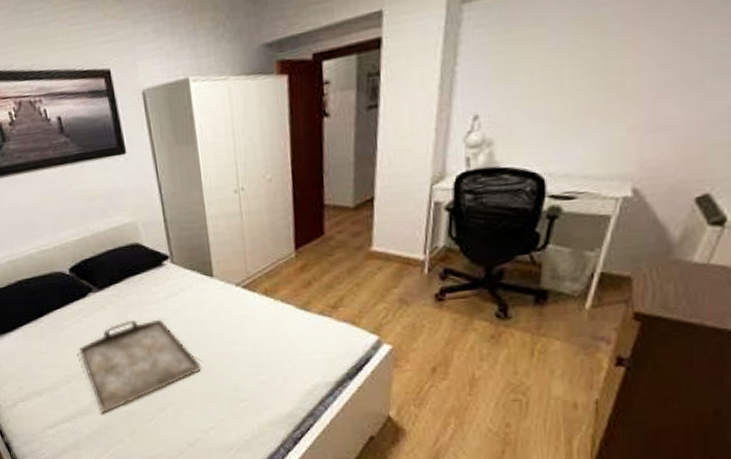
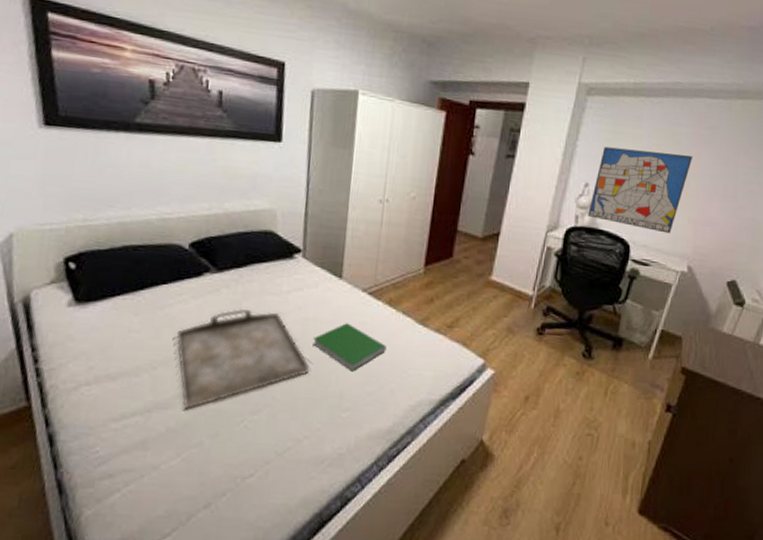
hardcover book: none [198,319,272,364] -> present [313,323,387,372]
wall art: none [482,43,629,156] -> present [588,146,693,234]

